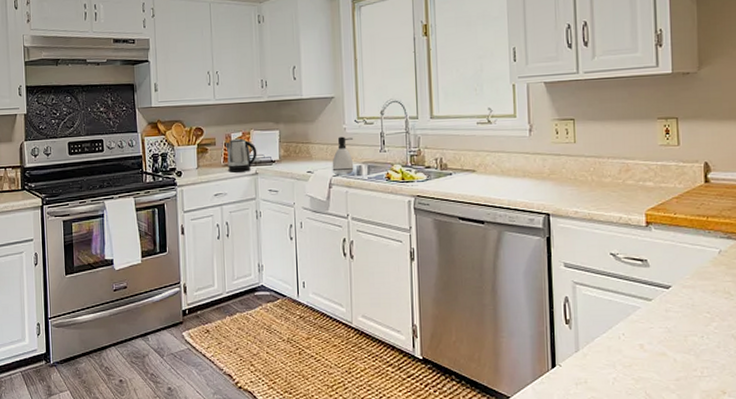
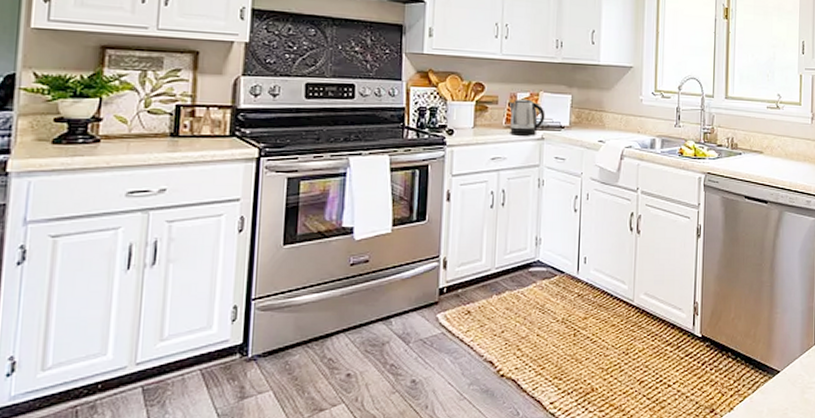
soap dispenser: present [332,136,354,176] -> none [625,107,649,148]

